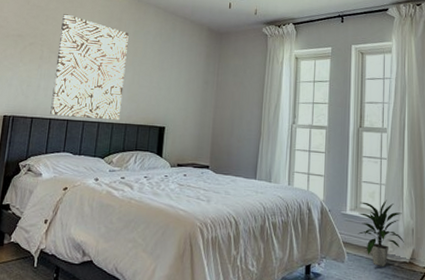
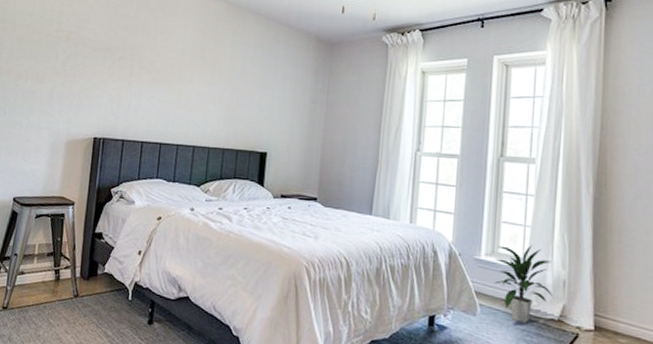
wall art: present [50,14,129,121] -> none [142,24,226,145]

